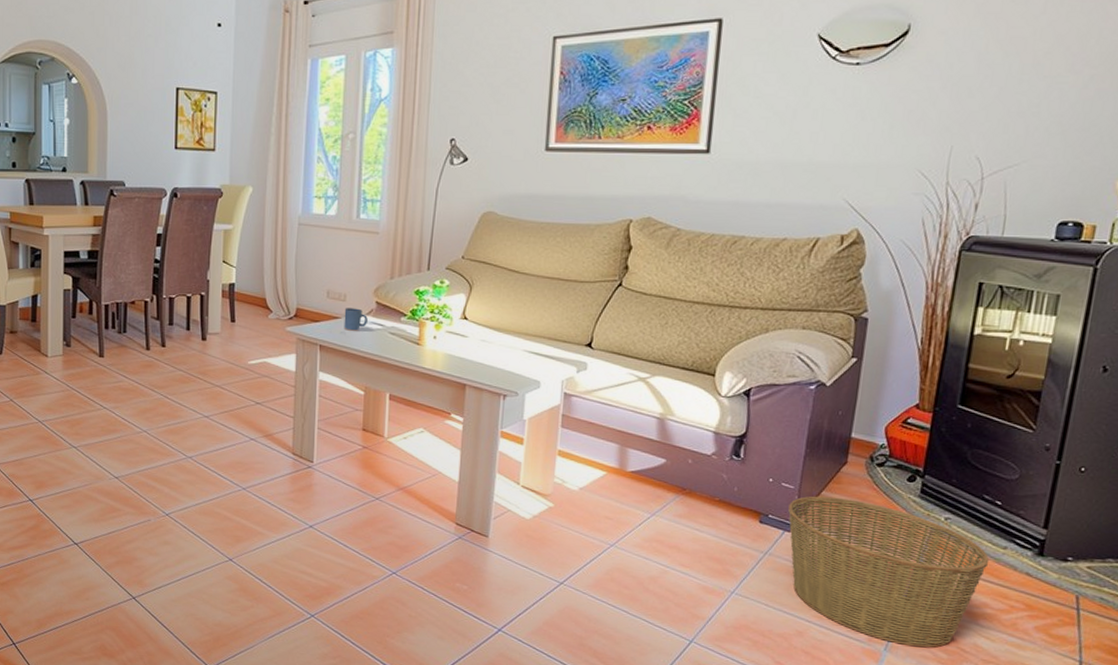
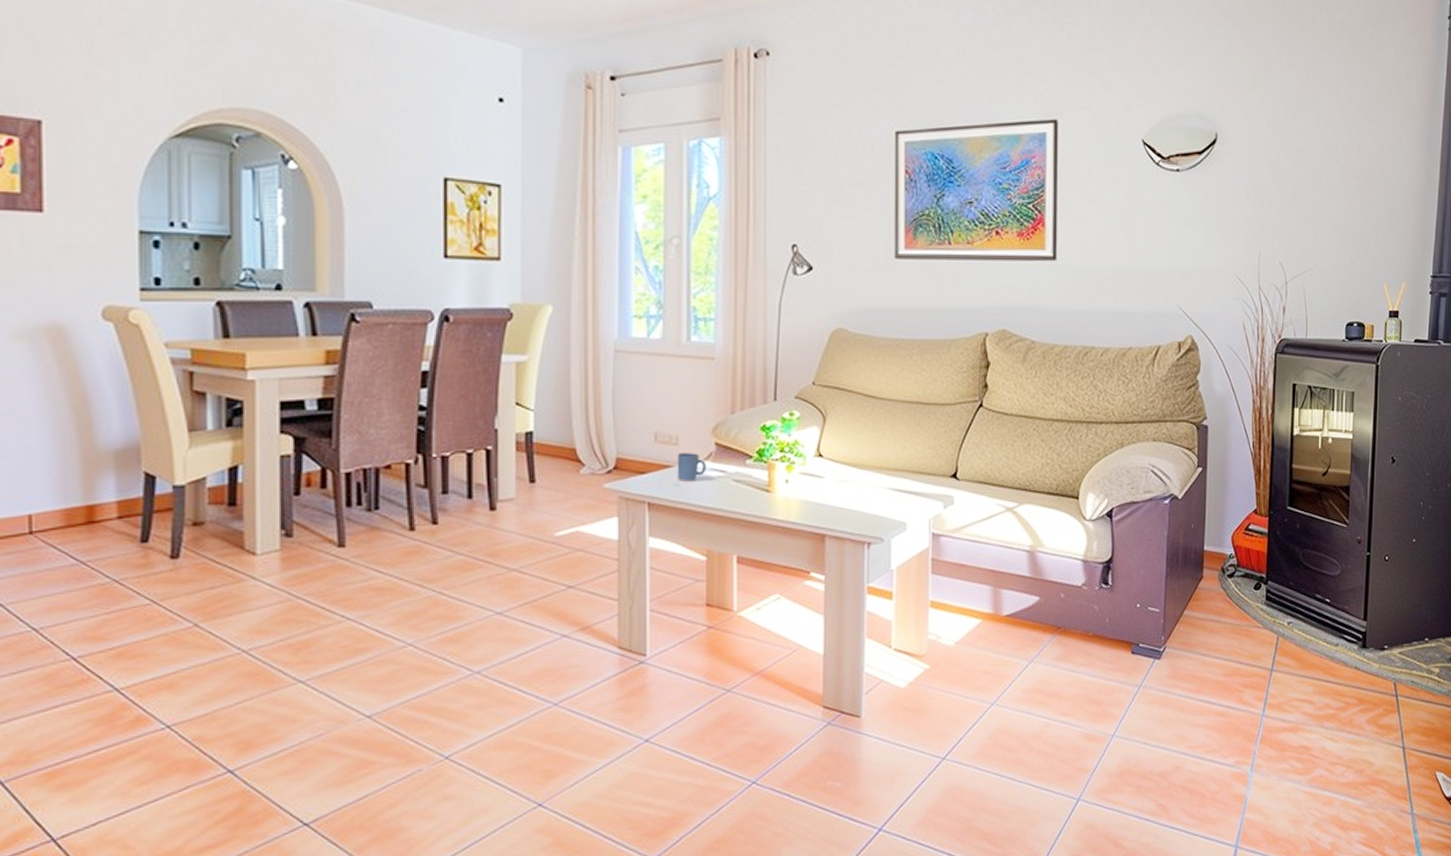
basket: present [788,496,990,648] -> none [1156,615,1326,762]

